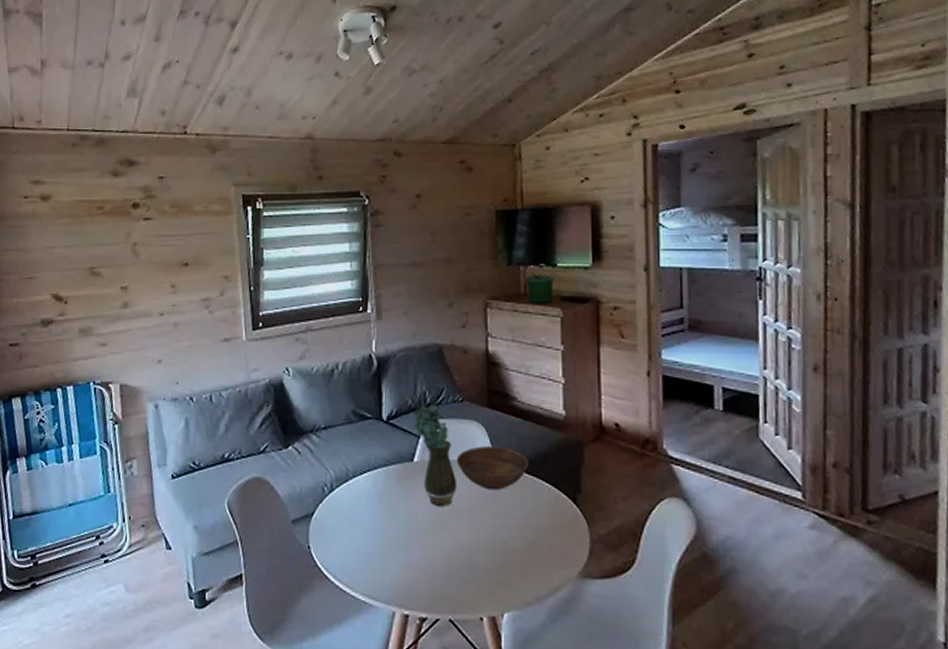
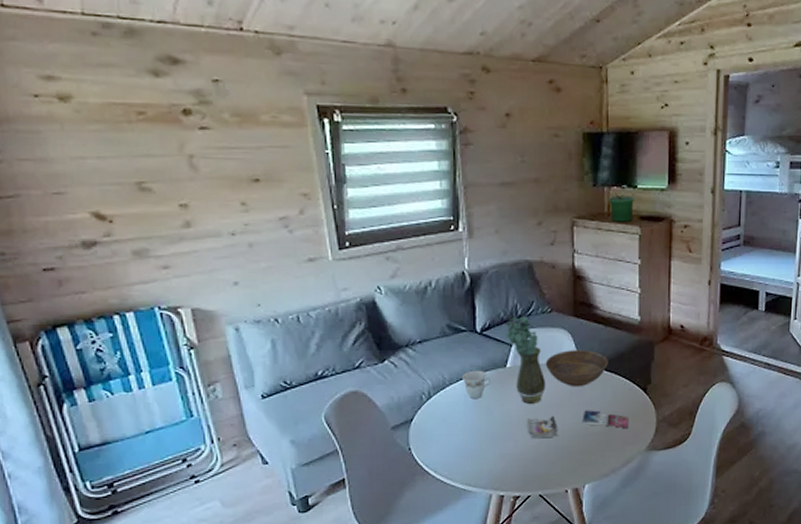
teacup: none [367,462,398,495] -> present [462,370,492,398]
magazine: none [433,519,556,550] -> present [525,410,629,439]

